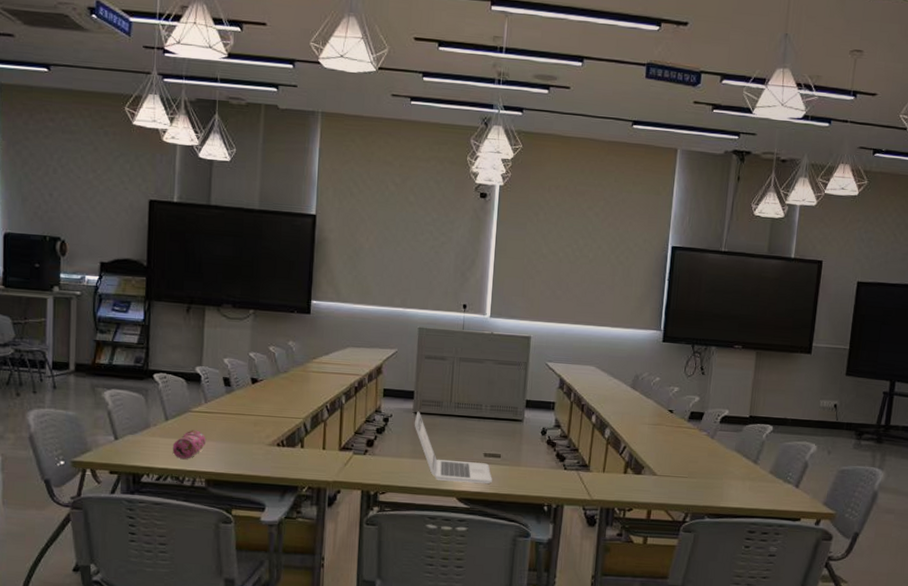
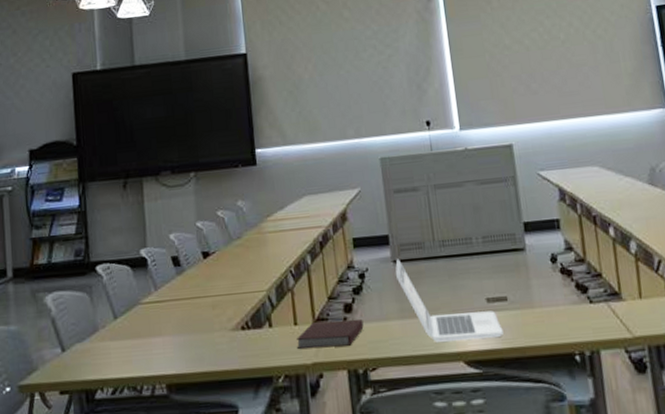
pencil case: present [172,430,207,459] -> none [125,325,162,363]
notebook: none [323,450,381,472] -> present [297,319,364,349]

